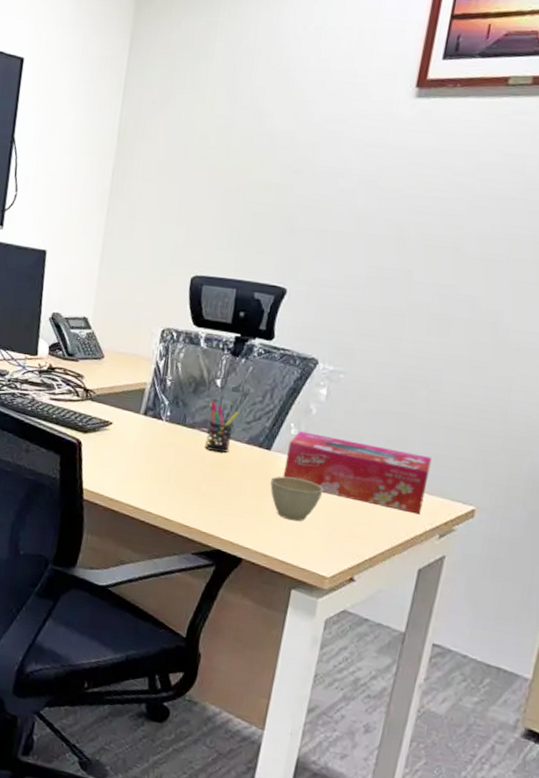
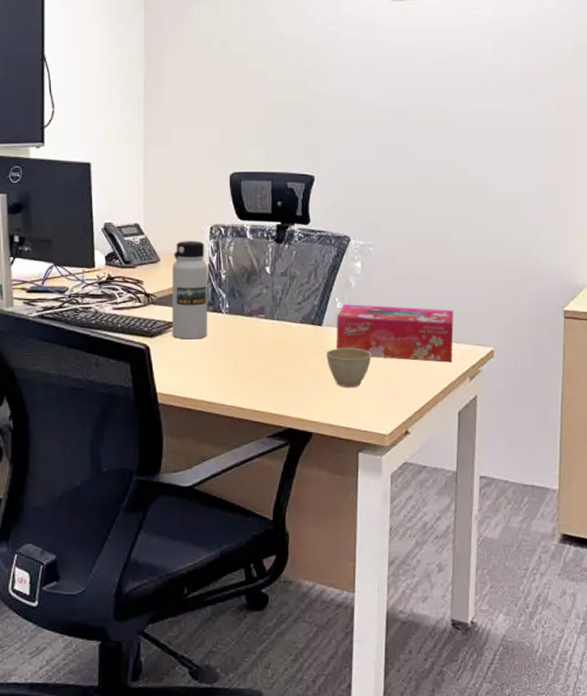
water bottle: none [106,340,154,443] -> present [172,241,208,340]
pen holder: present [205,401,239,453] -> none [263,288,290,336]

